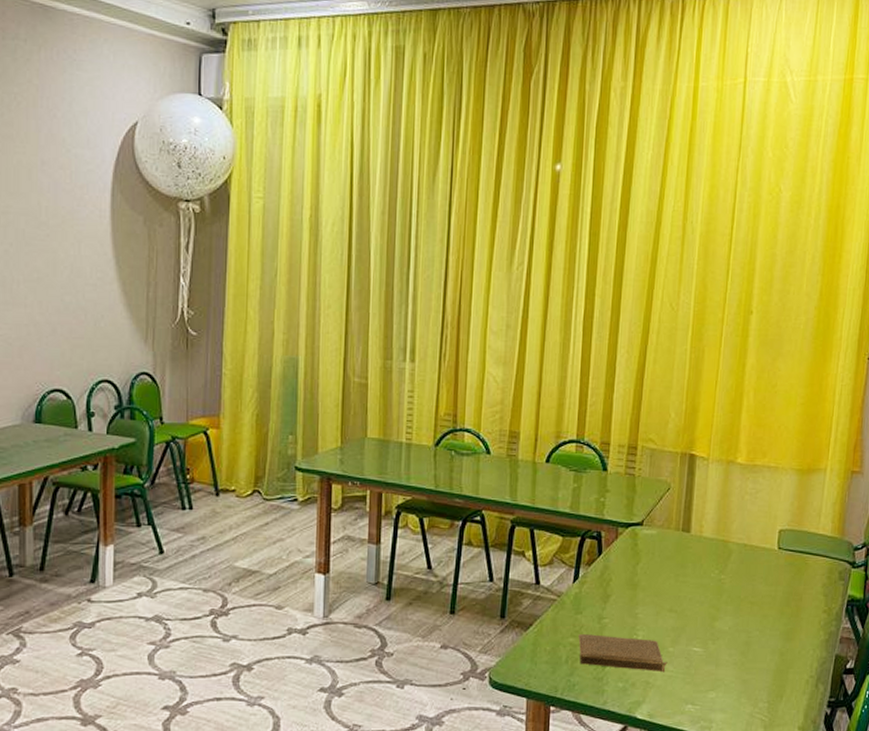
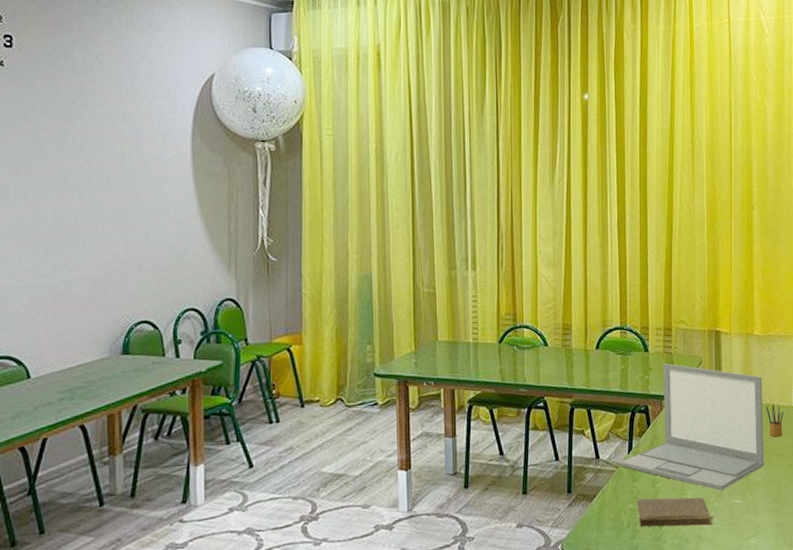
laptop: none [563,486,742,635] -> present [620,363,764,491]
pencil box: none [742,545,763,583] -> present [765,404,784,438]

